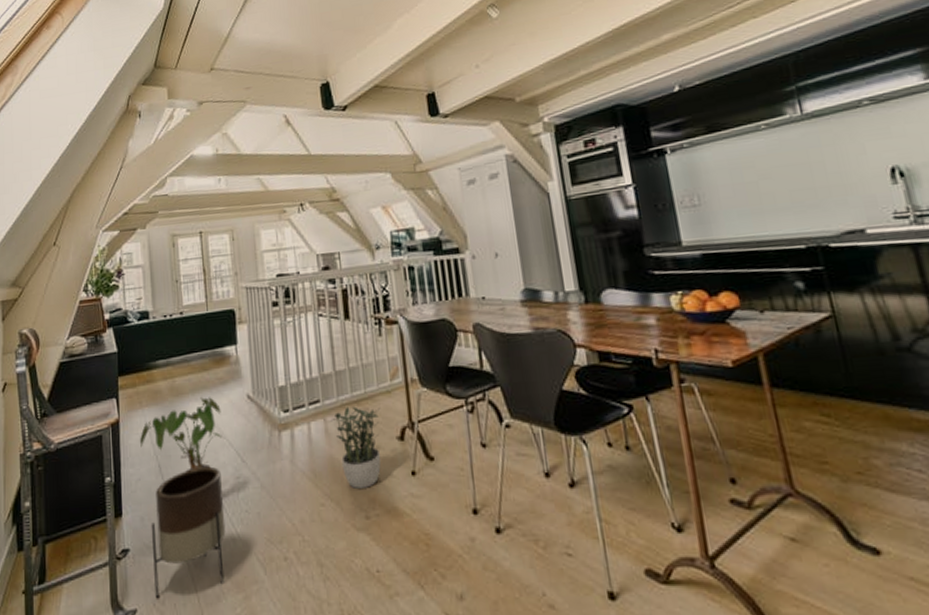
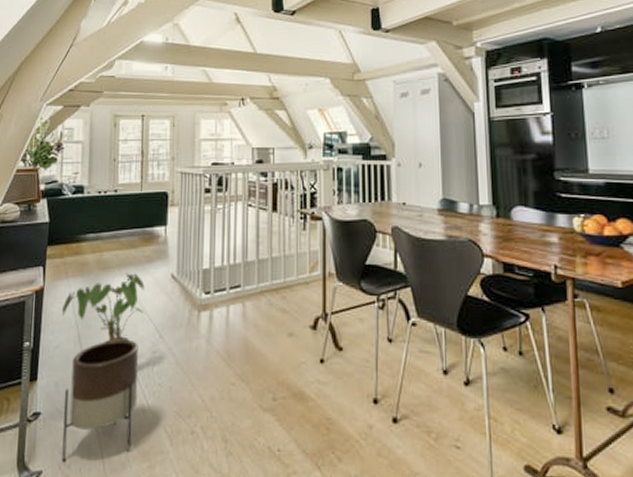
potted plant: present [329,406,381,489] -> none [248,294,298,371]

